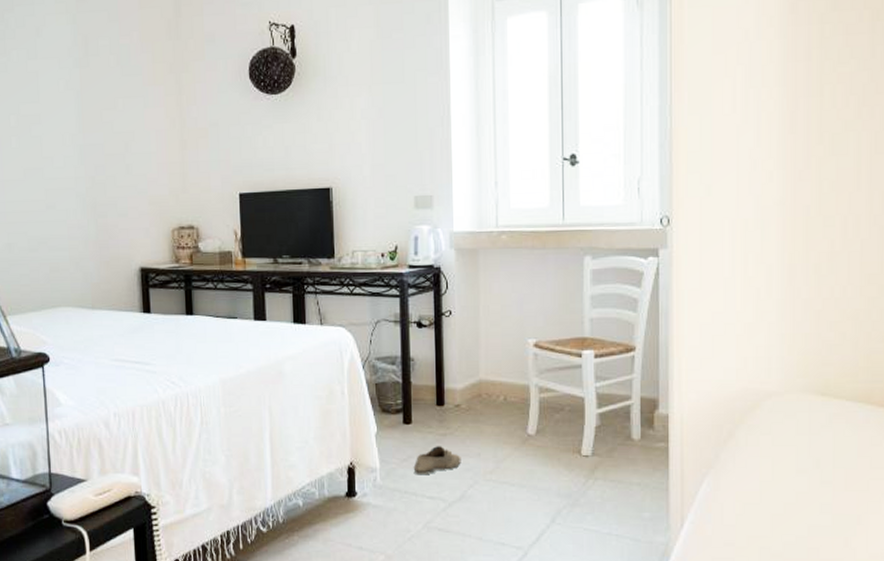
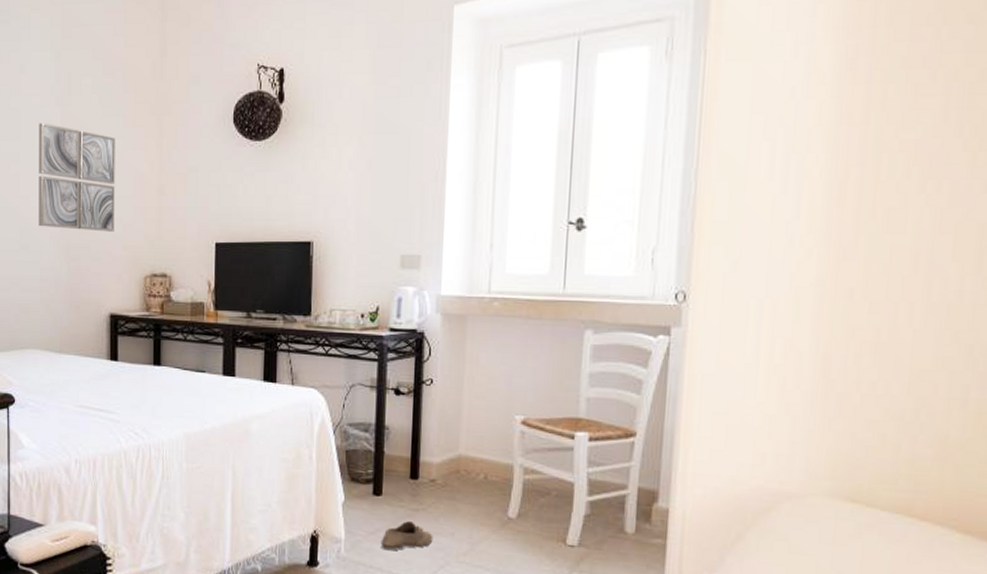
wall art: none [58,84,140,188] -> present [39,123,115,232]

